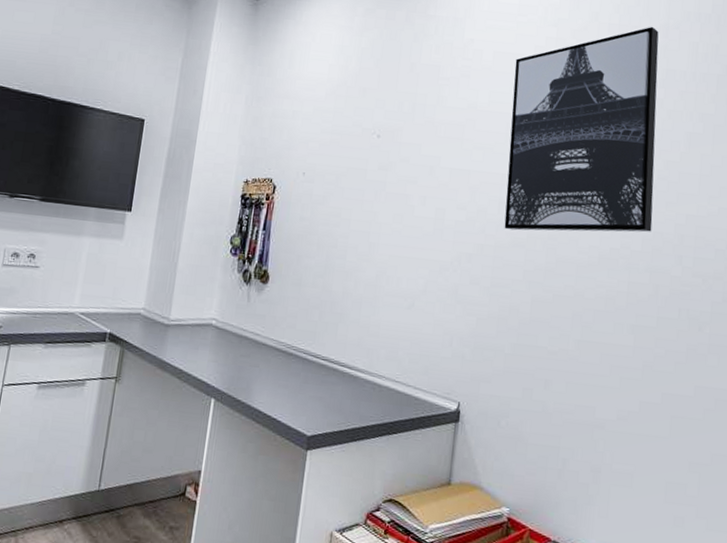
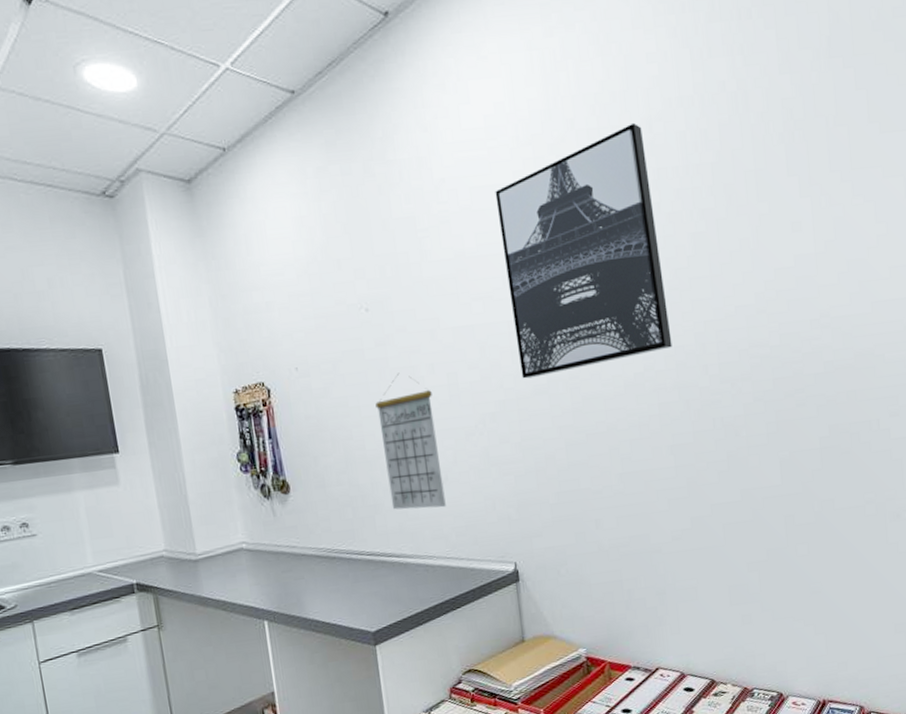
calendar: none [356,197,418,332] -> present [375,373,446,510]

